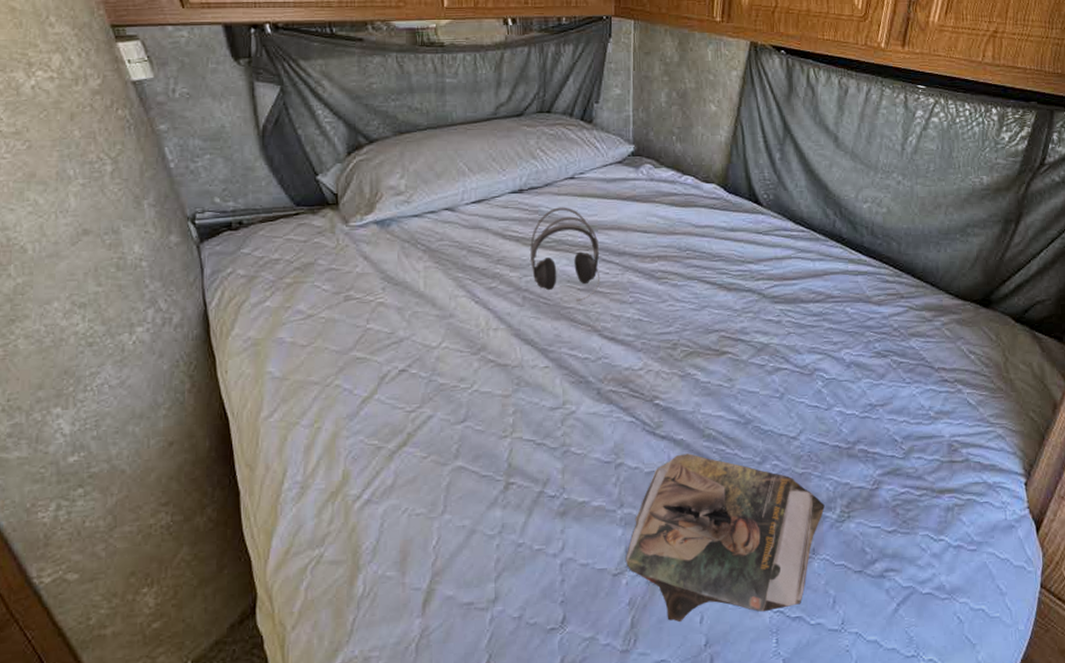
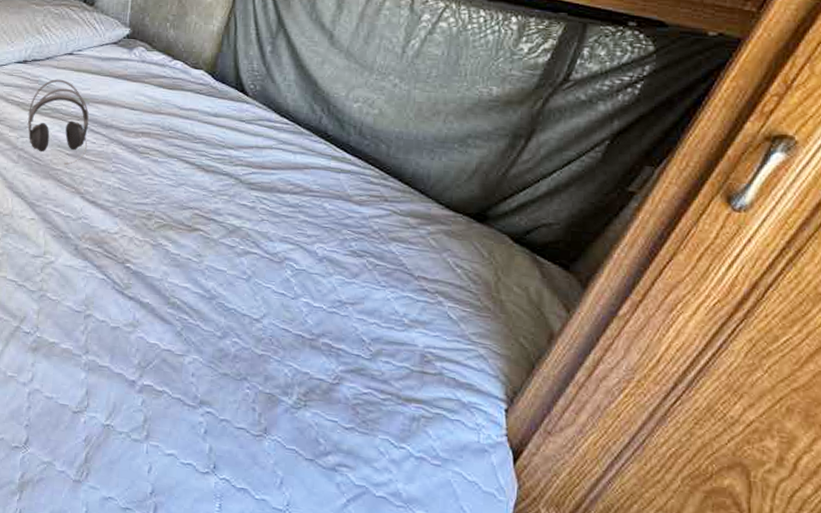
magazine: present [626,453,825,622] -> none [86,316,281,478]

